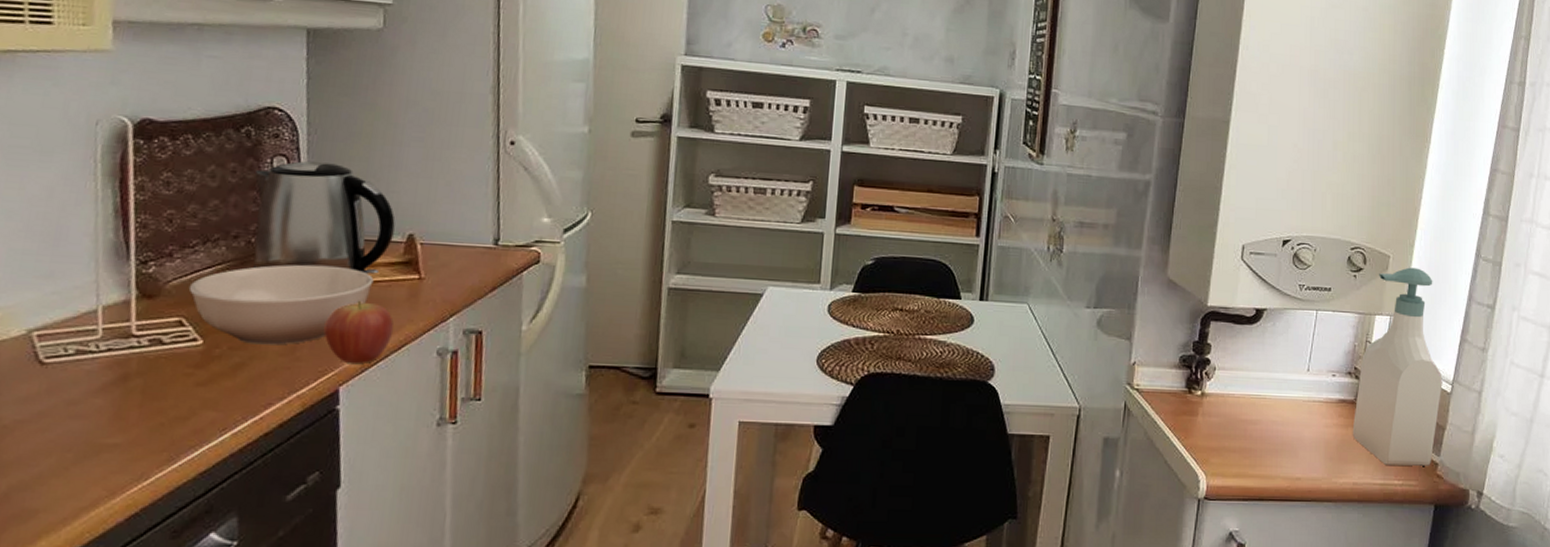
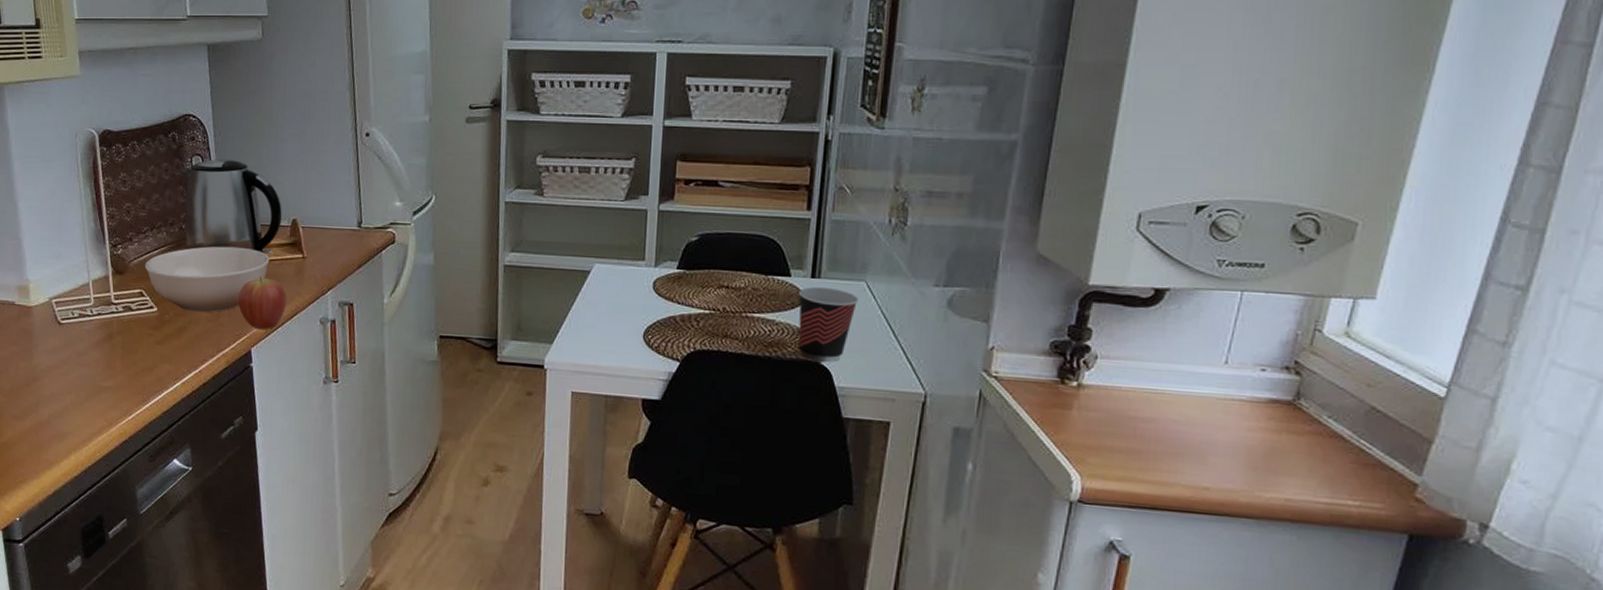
cup: none [967,309,1022,381] -> present [798,287,859,362]
soap bottle: present [1352,267,1443,466] -> none [1287,237,1433,487]

